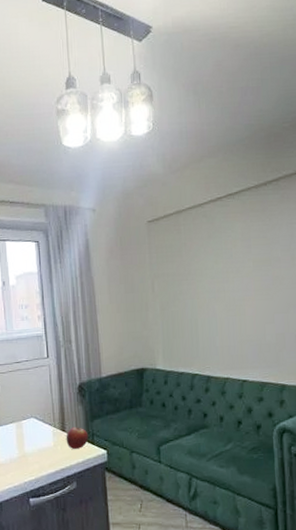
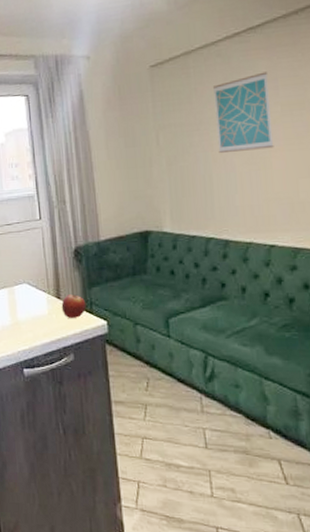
wall art: none [200,232,247,301] -> present [213,72,274,154]

